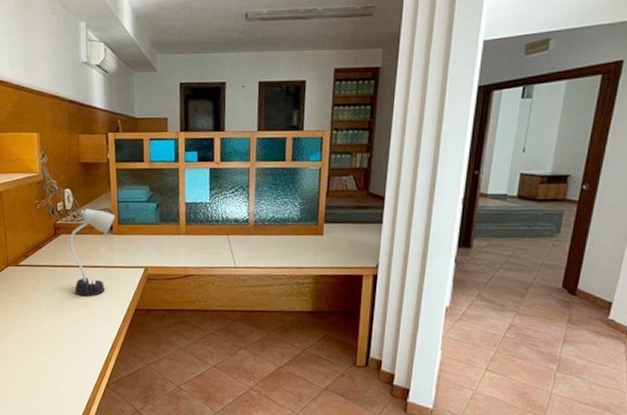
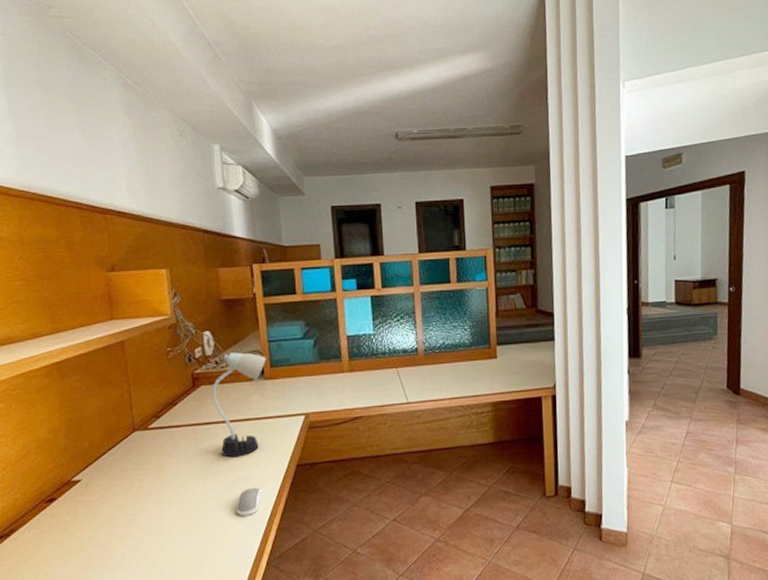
computer mouse: none [84,323,106,345] -> present [235,487,263,516]

